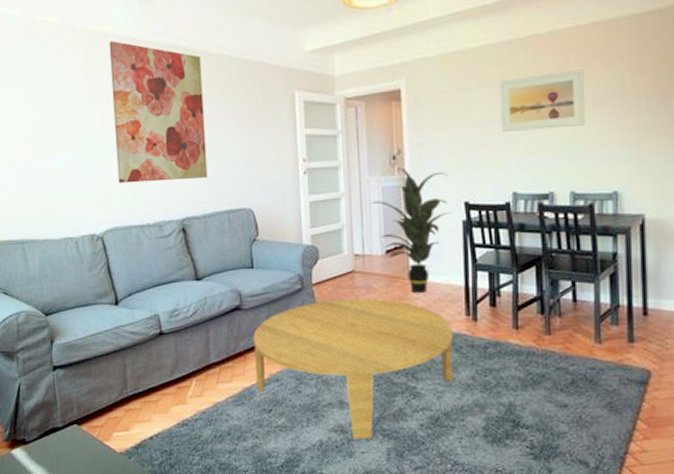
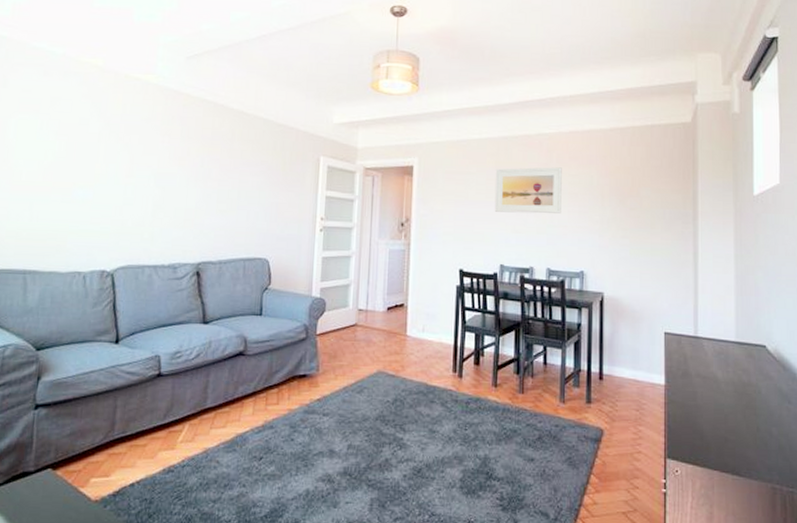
wall art: present [109,41,208,183] -> none [138,90,237,226]
coffee table: present [253,299,454,440] -> none [250,350,441,489]
indoor plant: present [370,167,450,294] -> none [378,234,446,350]

